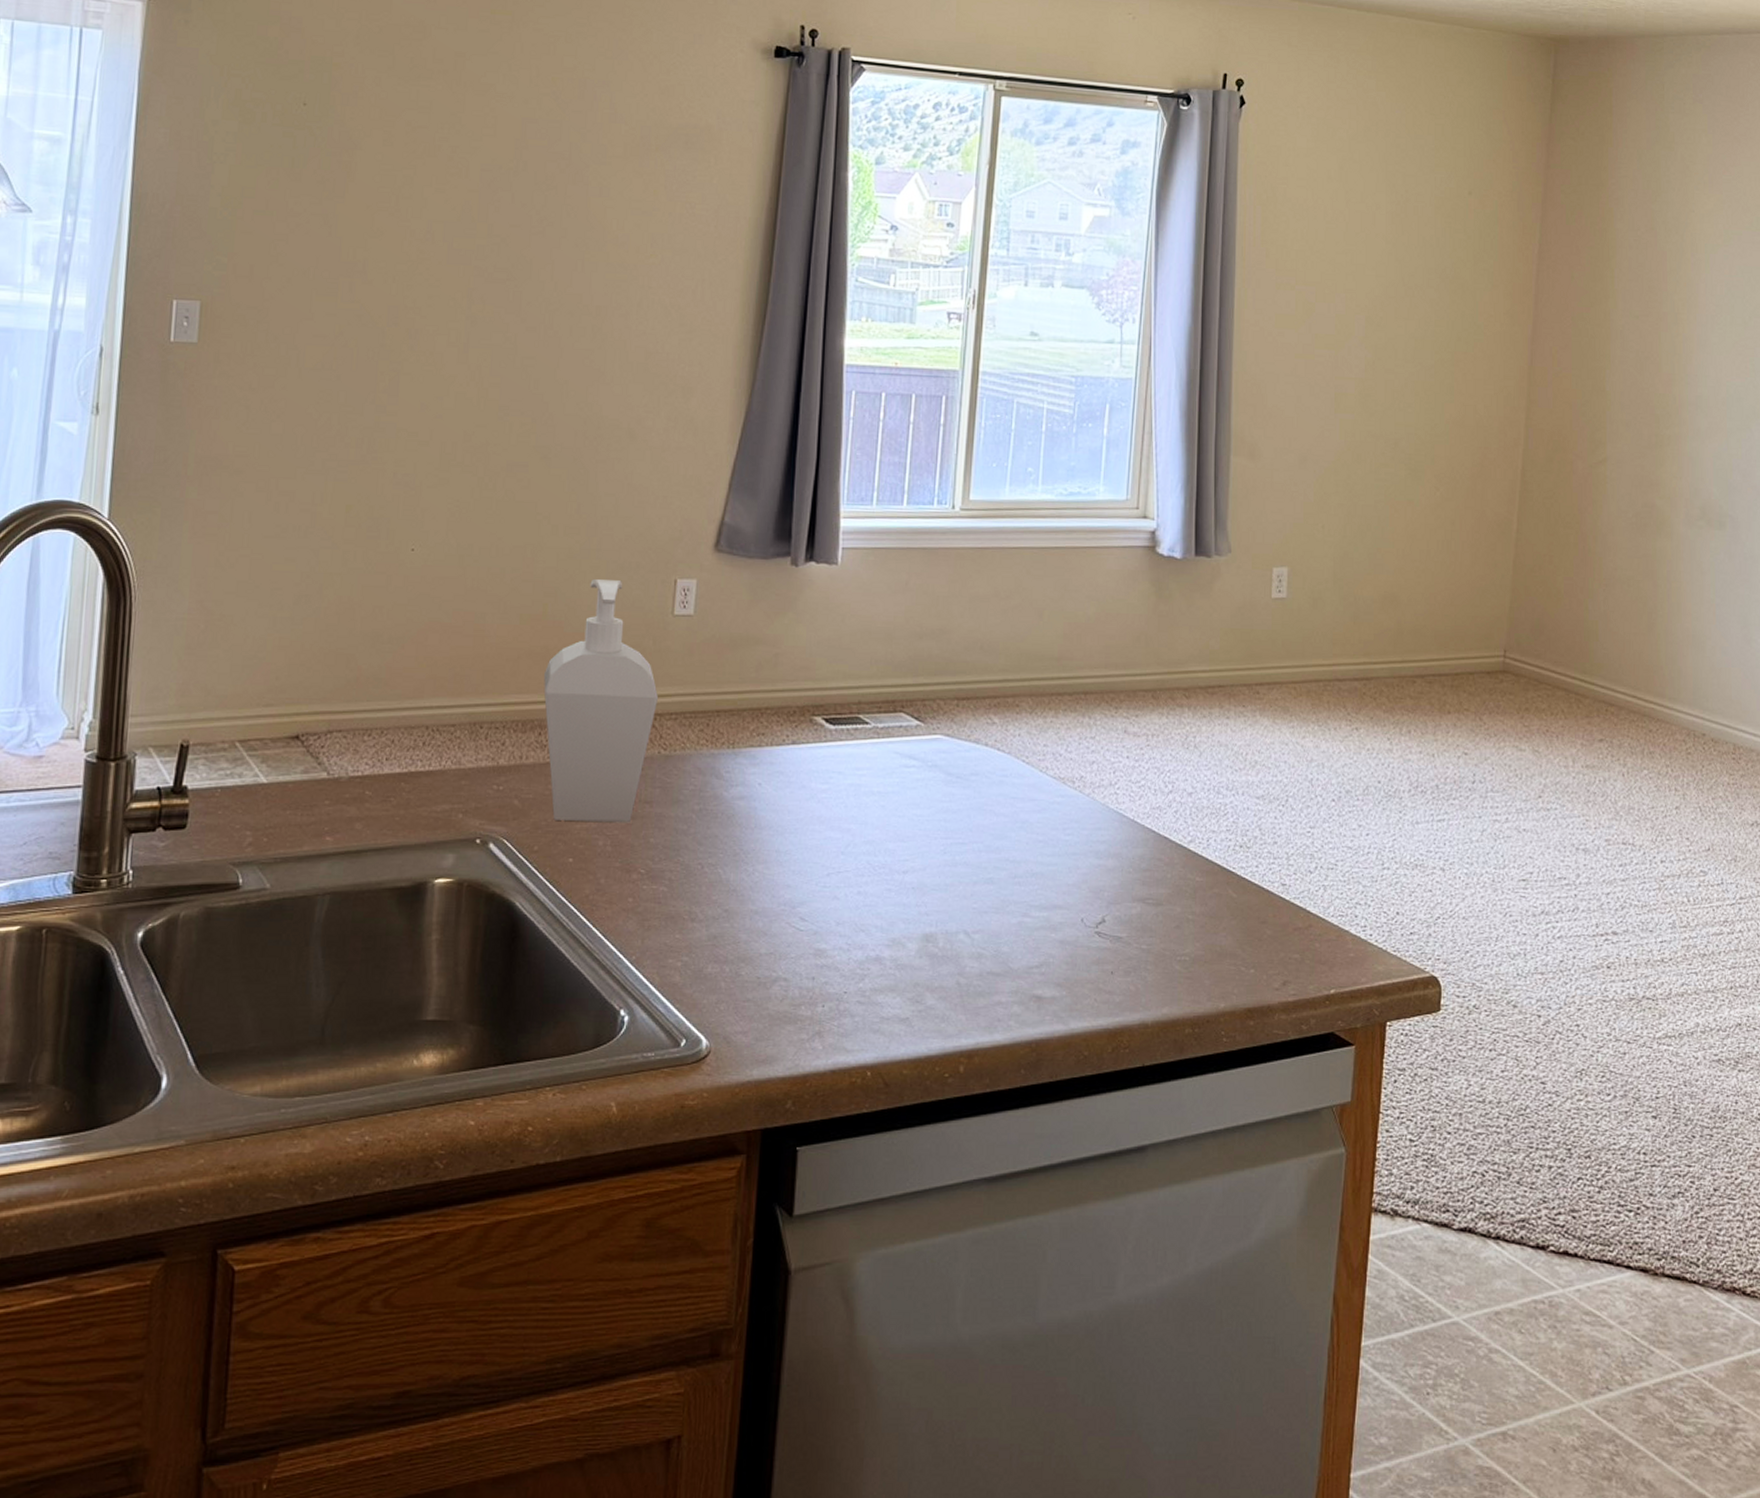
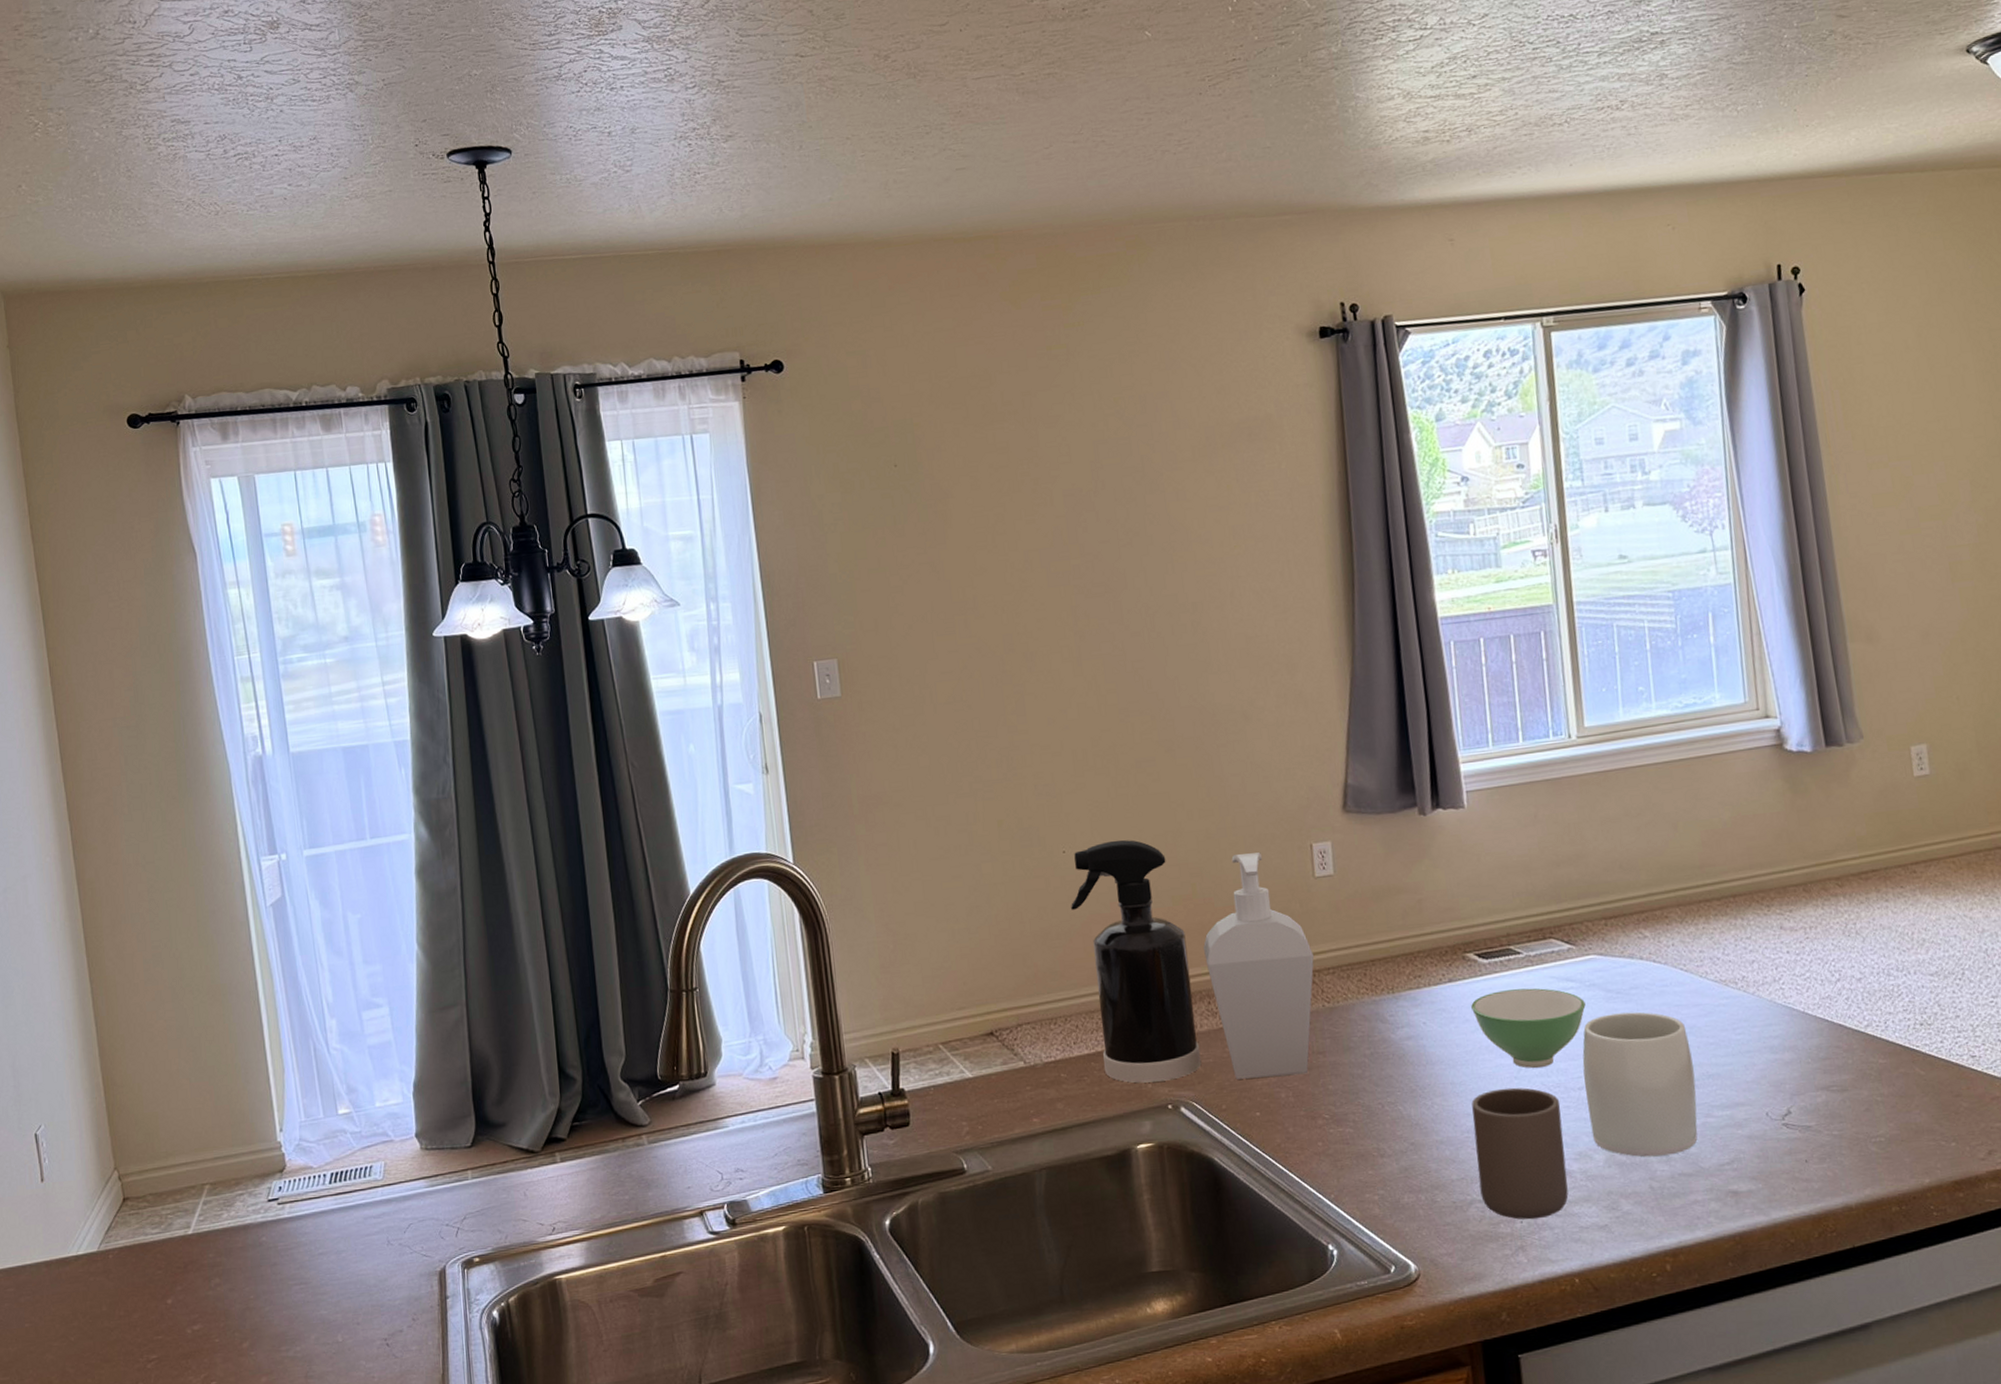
spray bottle: none [409,545,527,813] -> present [1071,839,1202,1083]
cup: none [787,862,883,1005] -> present [1471,1087,1569,1220]
bowl: none [810,760,924,845] -> present [1471,988,1586,1068]
mug: none [908,798,1019,952] -> present [1582,1012,1698,1158]

